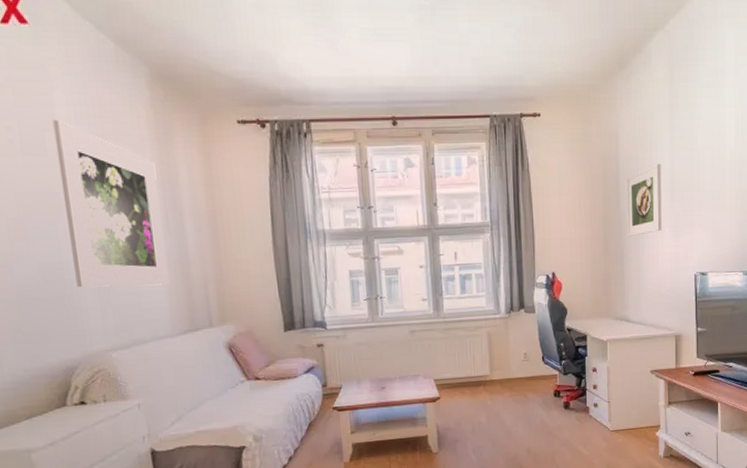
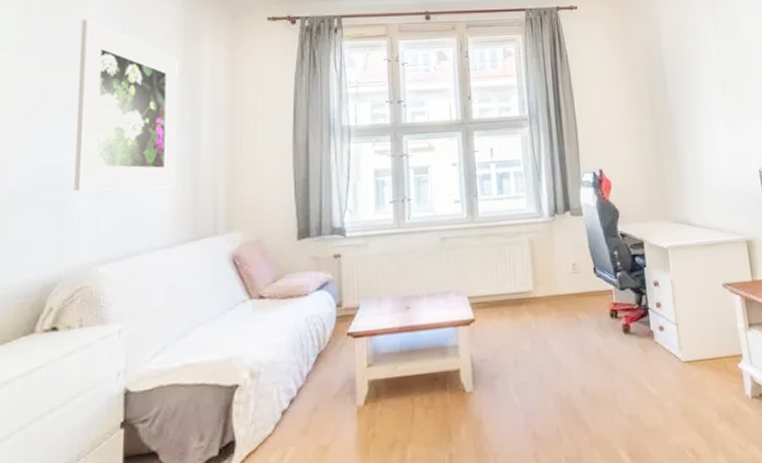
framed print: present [625,163,662,237] -> none [671,53,716,130]

